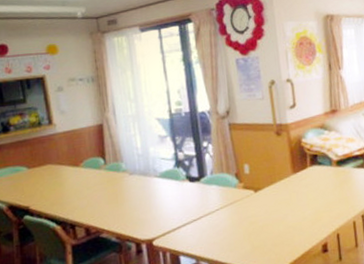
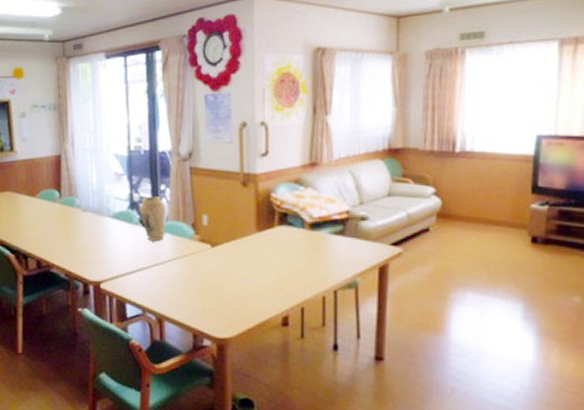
vase: none [184,152,212,194] -> present [139,196,167,241]

